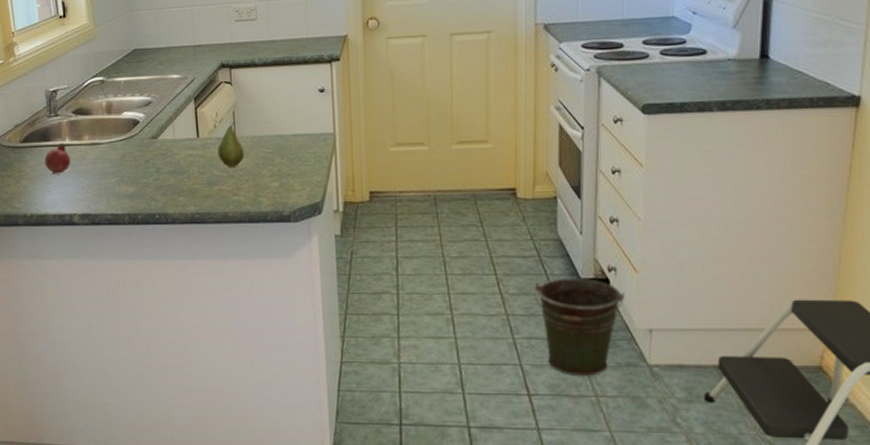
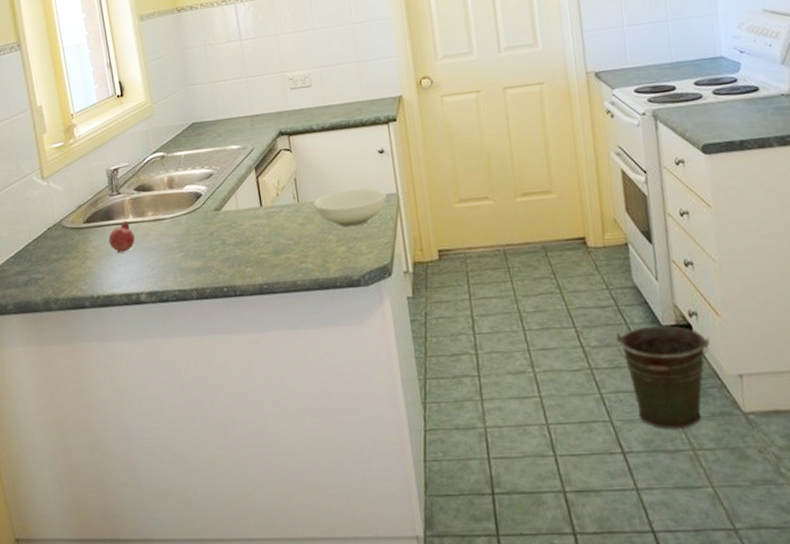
fruit: present [217,122,245,167] -> none [281,189,309,235]
bowl: none [251,125,324,164] -> present [314,188,387,228]

